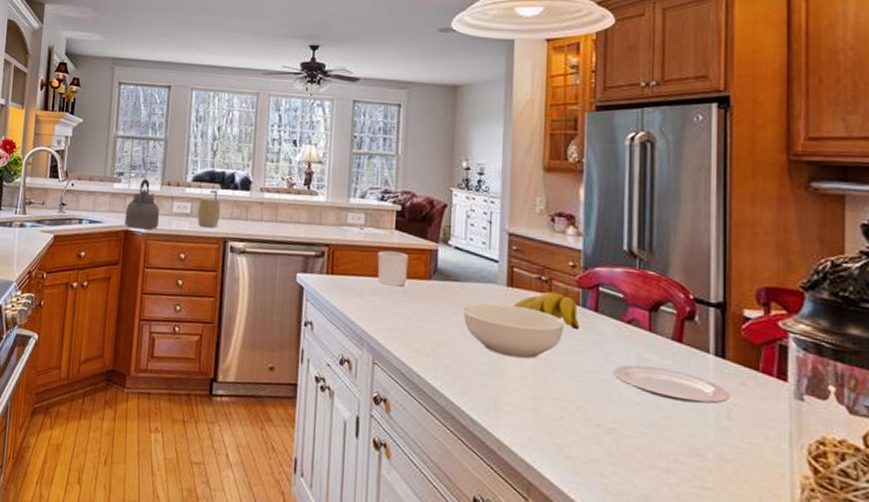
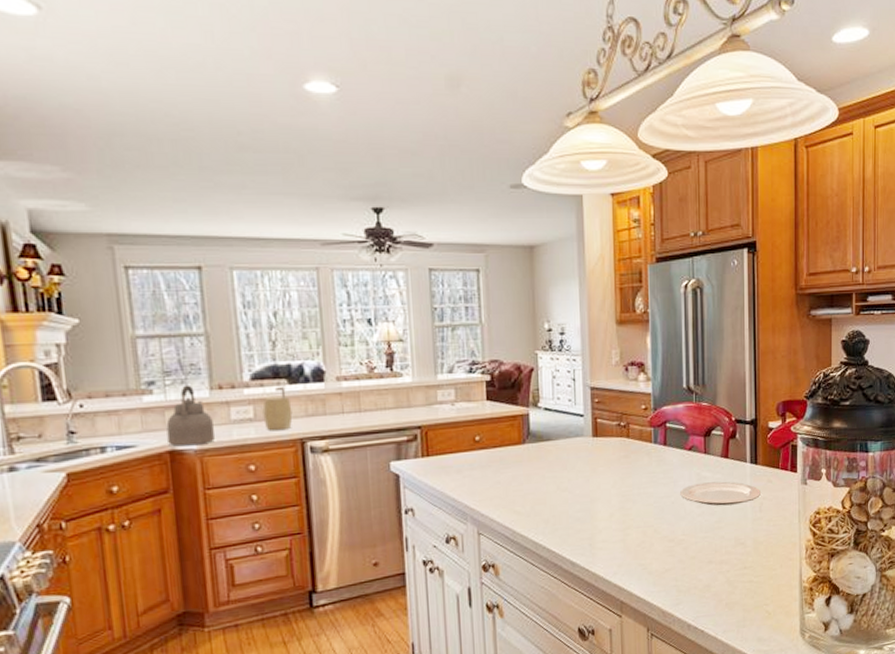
mug: present [377,250,409,287] -> none [472,422,503,457]
bowl: present [461,302,566,359] -> none [555,453,642,500]
banana: present [514,291,579,331] -> none [599,435,653,465]

